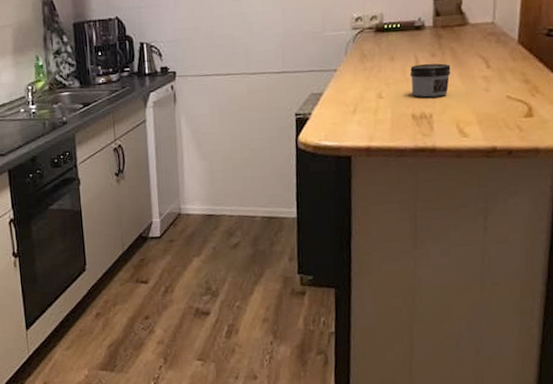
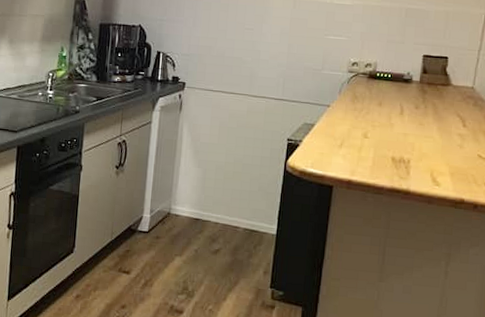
jar: present [409,63,451,98] -> none [394,113,431,146]

